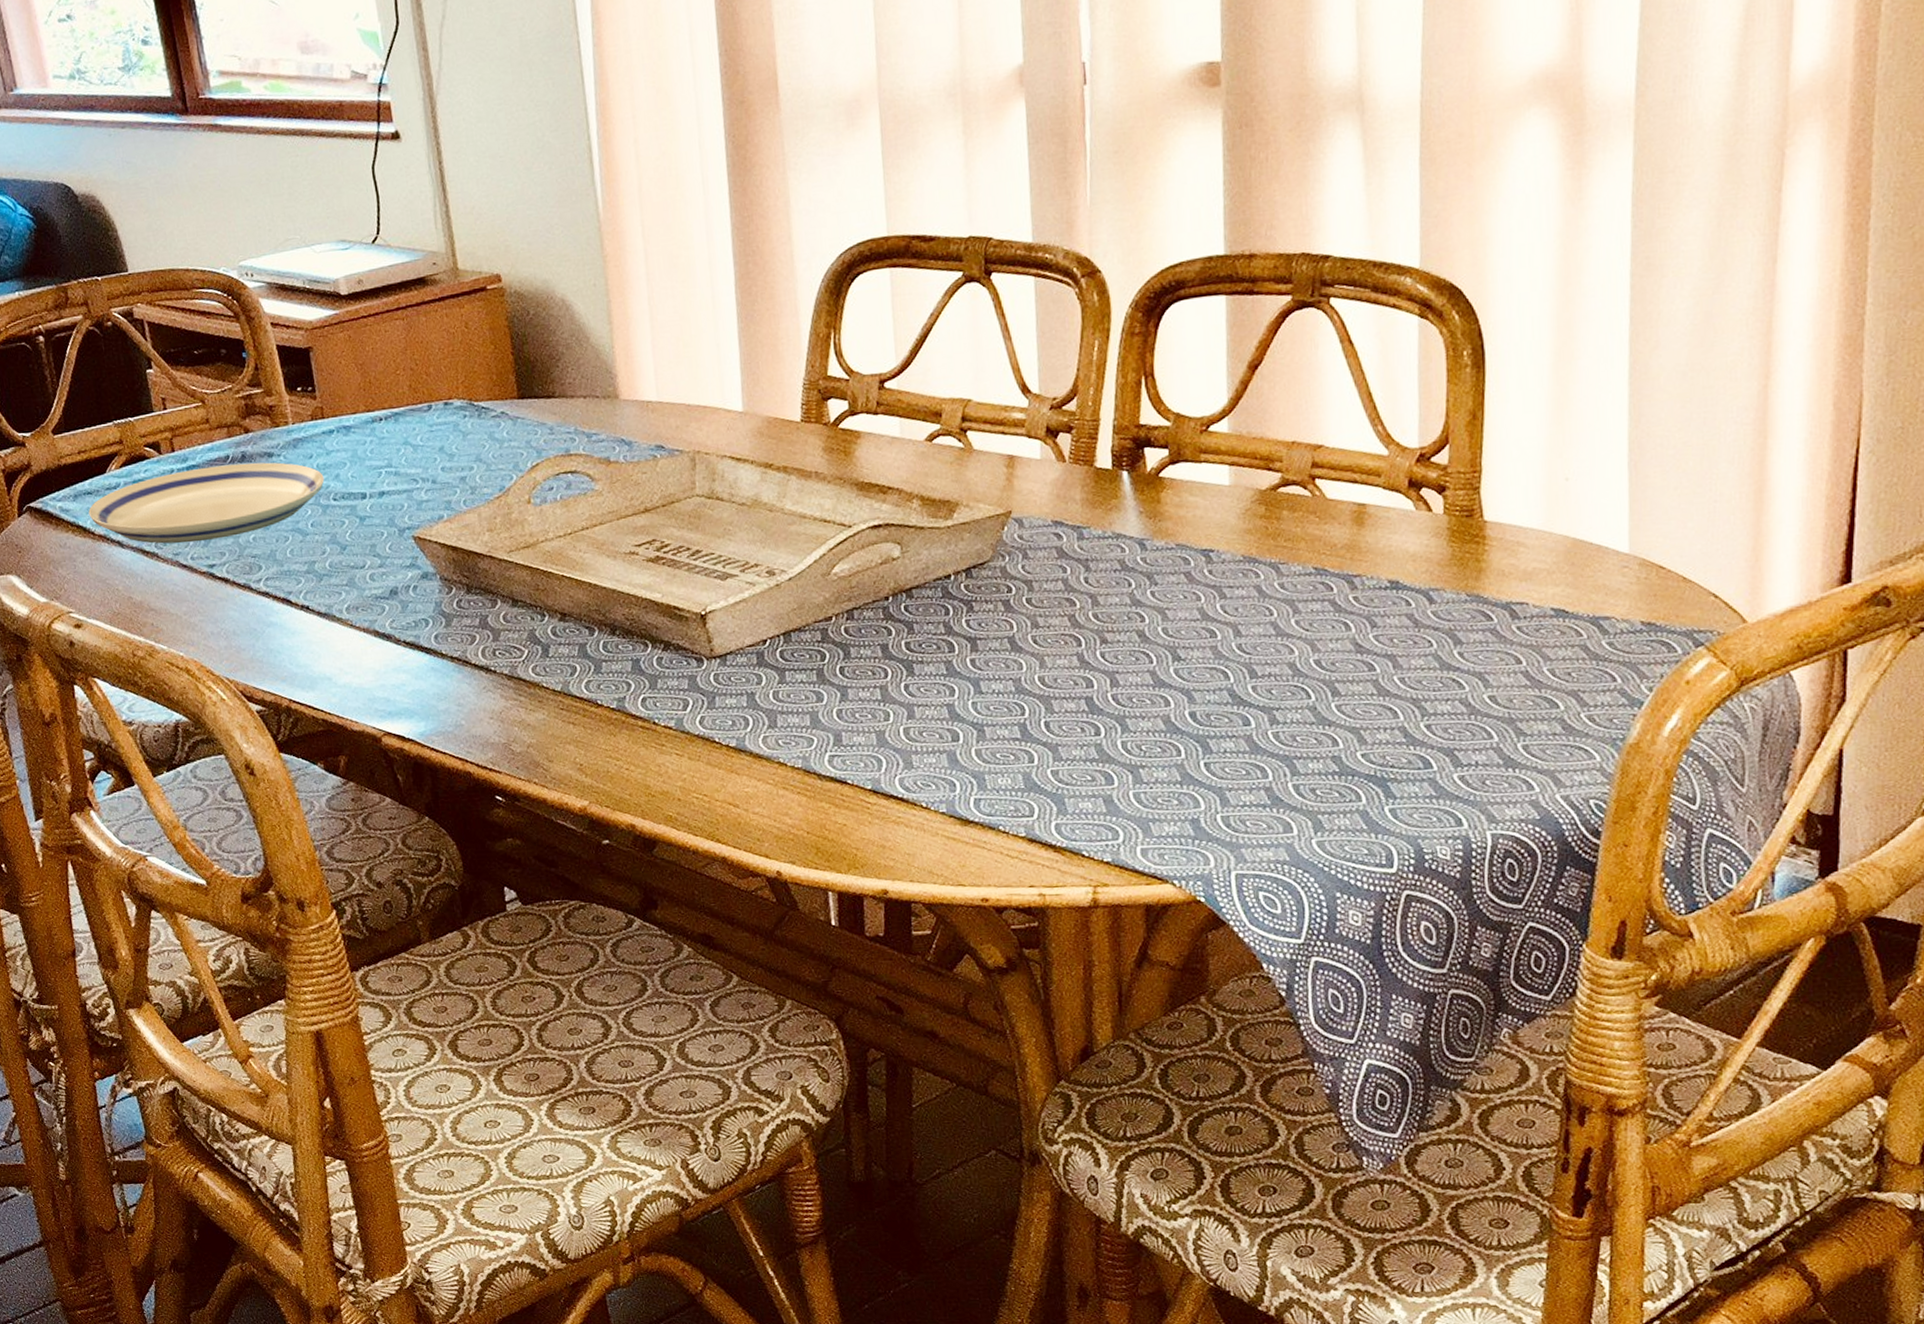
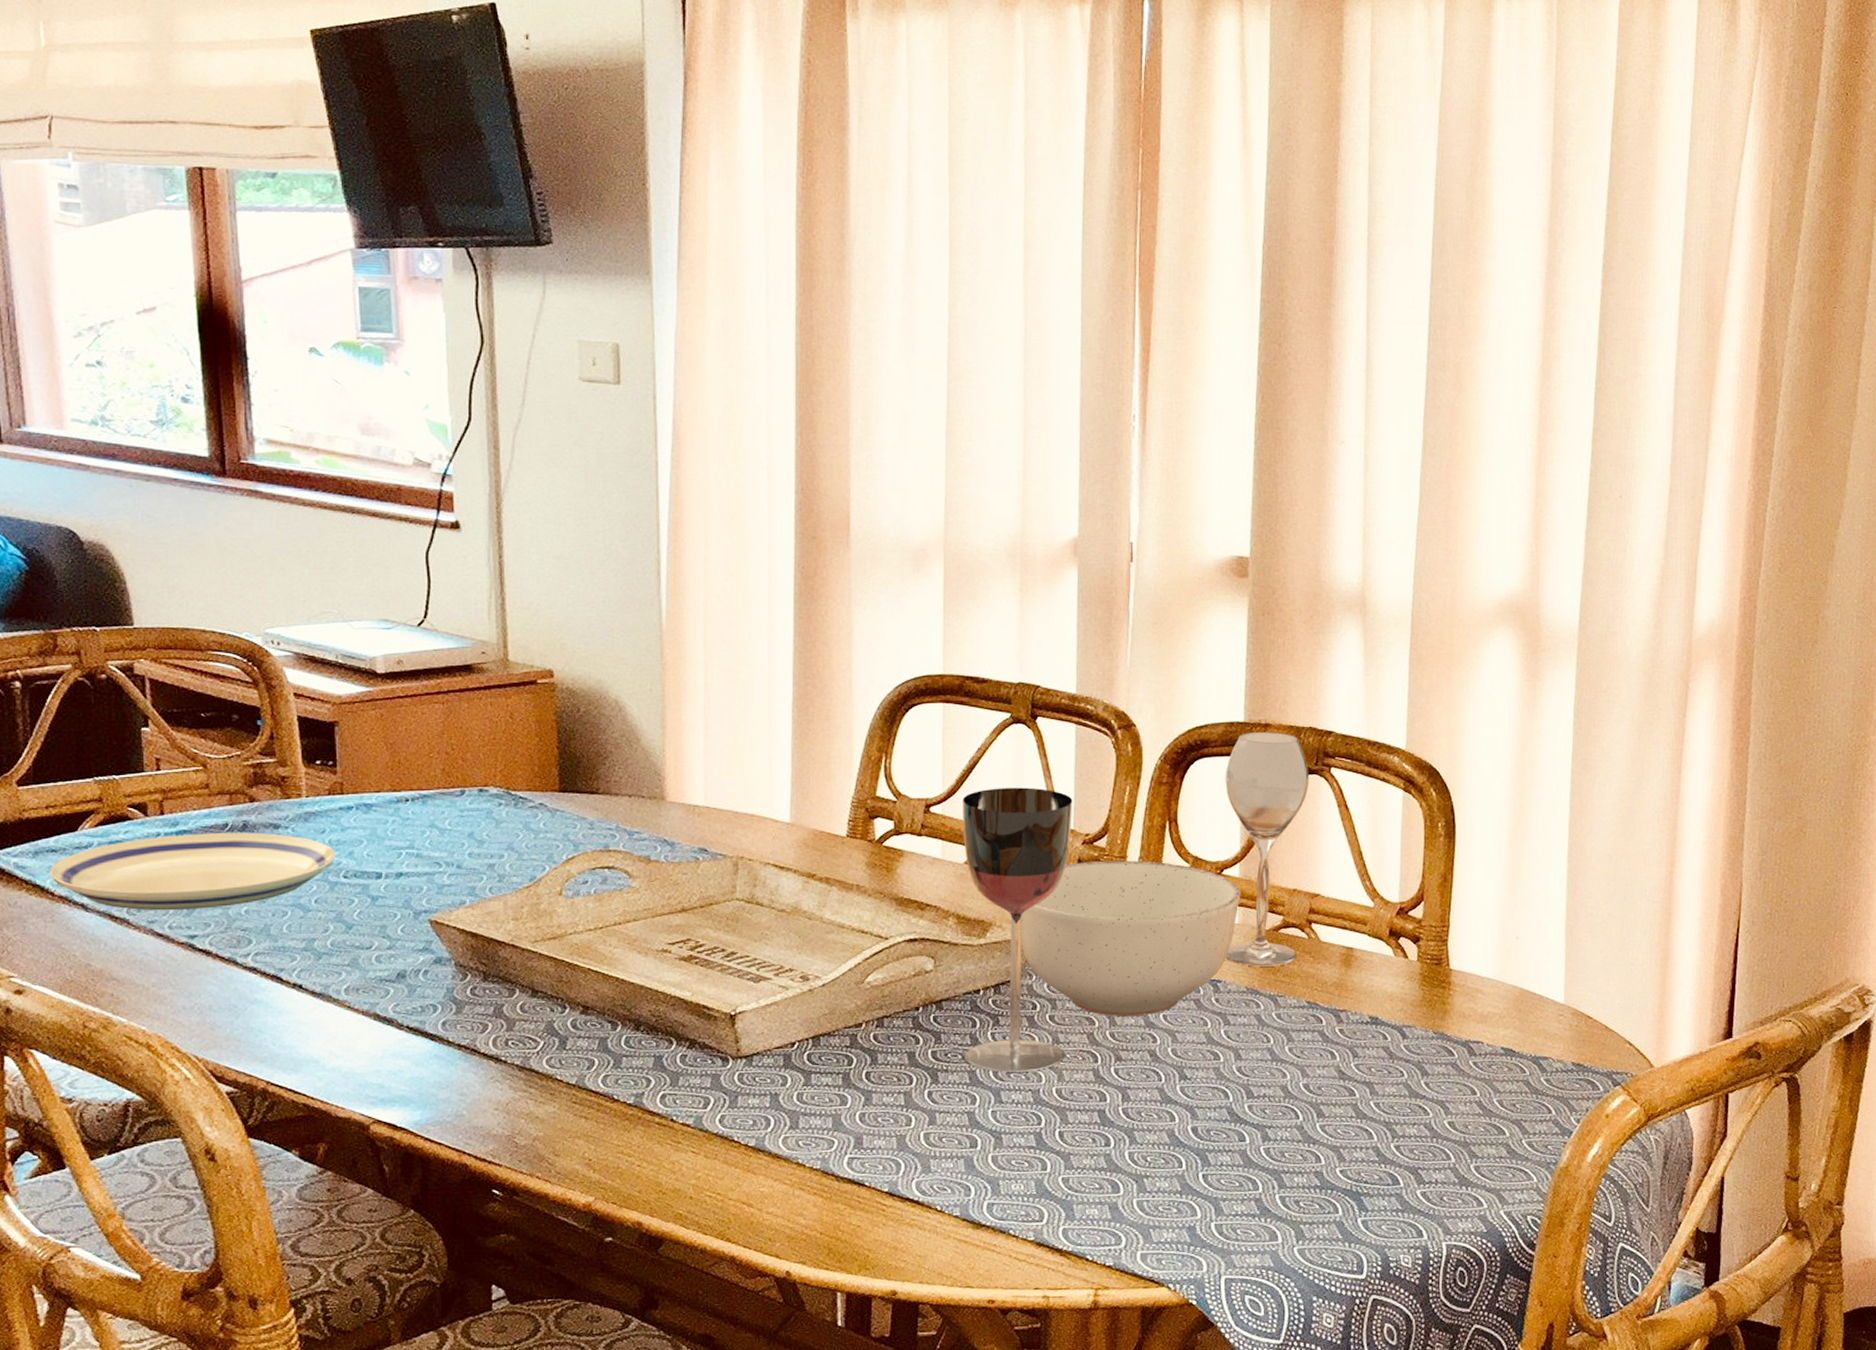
wineglass: none [918,351,1046,662] -> present [963,787,1073,1073]
bowl: none [988,422,1231,595] -> present [1021,860,1241,1017]
wineglass: none [1205,262,1305,533] -> present [1225,731,1309,967]

